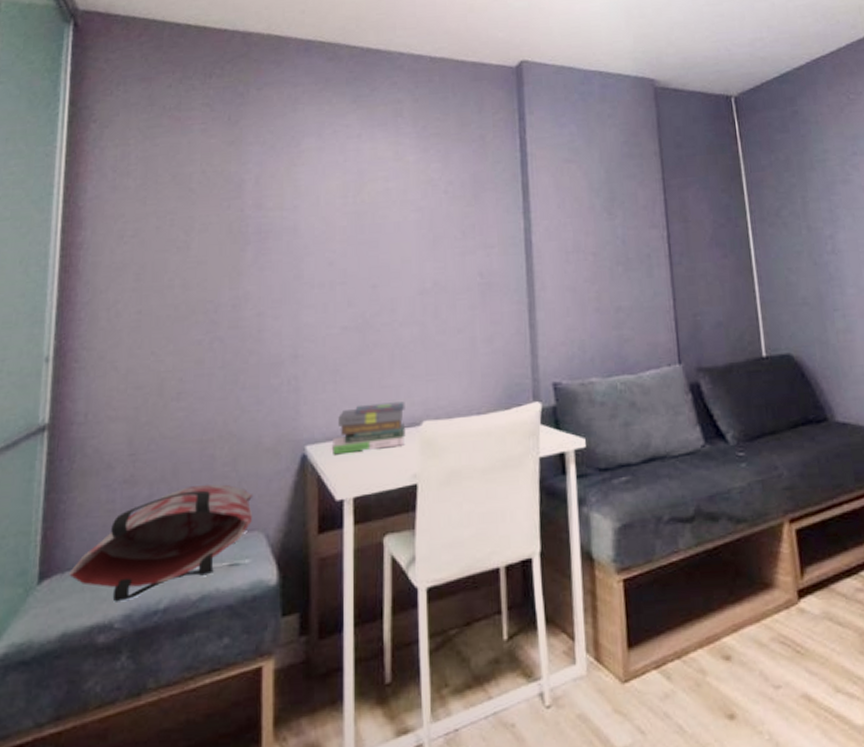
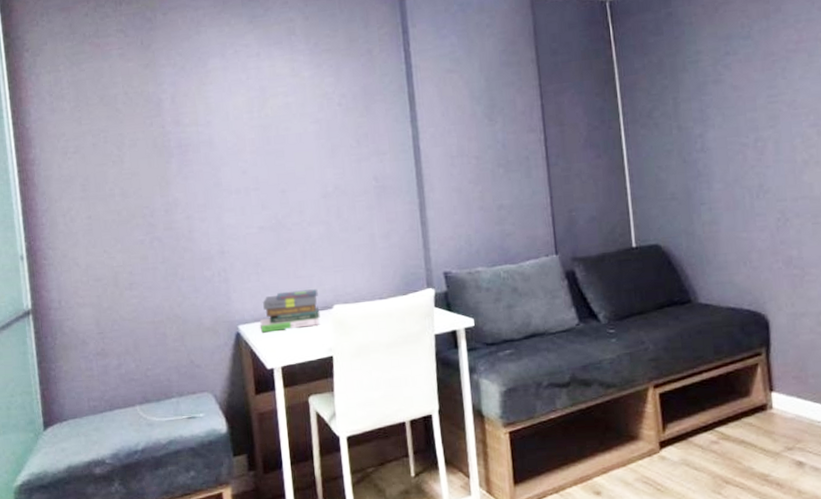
bag: present [68,484,254,602] -> none [65,355,202,444]

